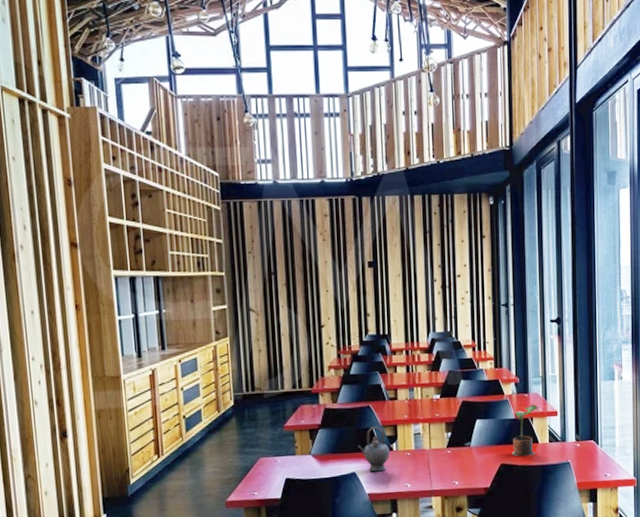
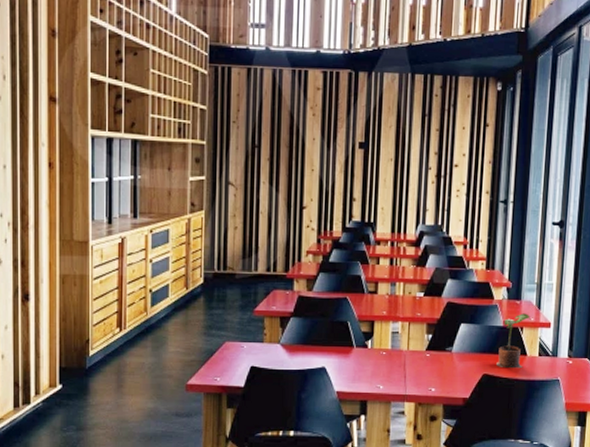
teapot: present [358,426,390,472] -> none [330,320,364,369]

